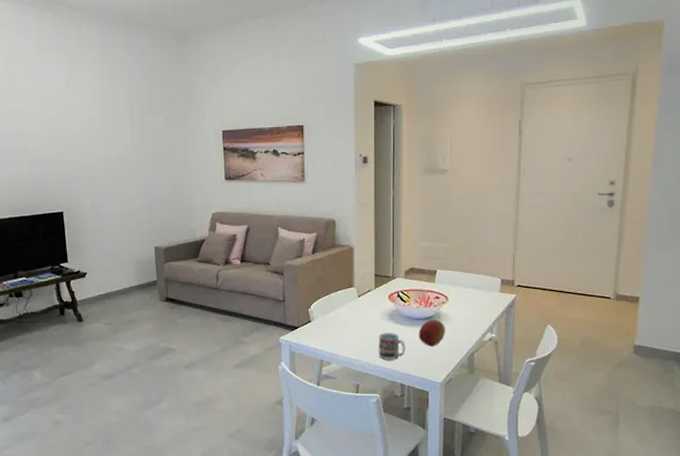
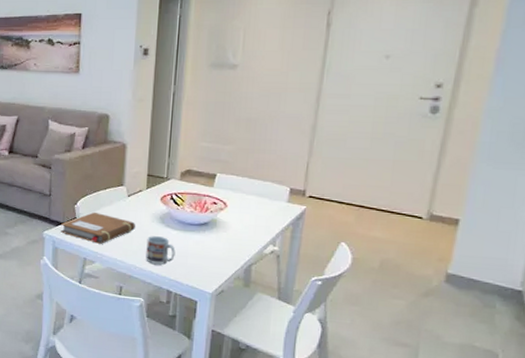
notebook: none [296,314,367,345] -> present [61,211,135,244]
fruit: present [418,319,445,347] -> none [190,225,221,255]

